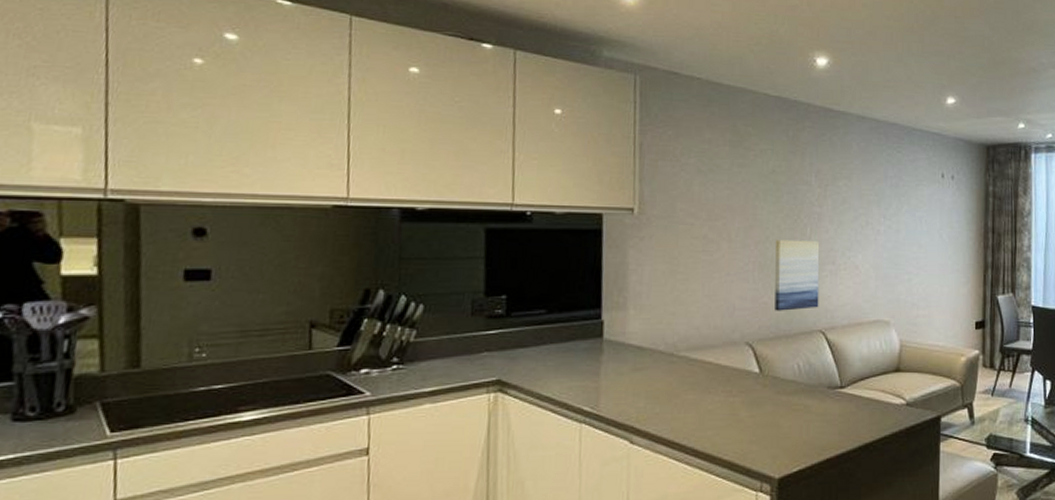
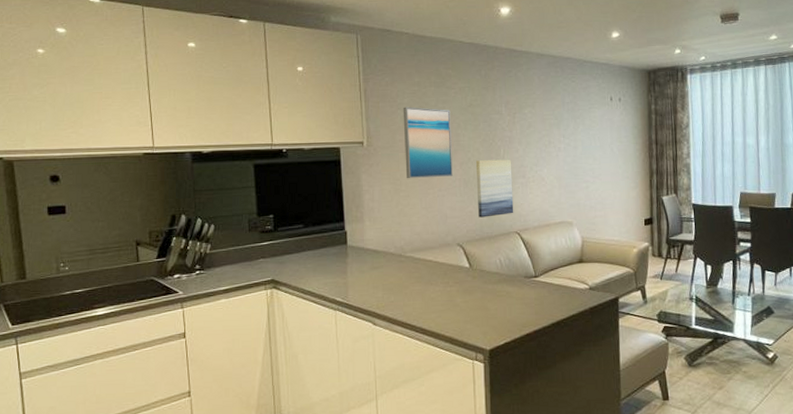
wall art: none [686,168,748,259] -> present [402,106,453,179]

